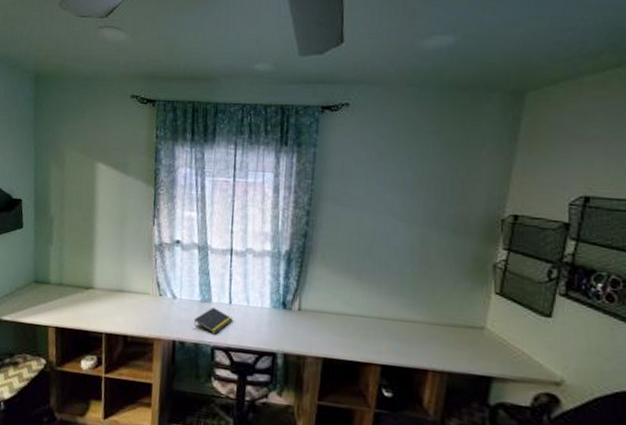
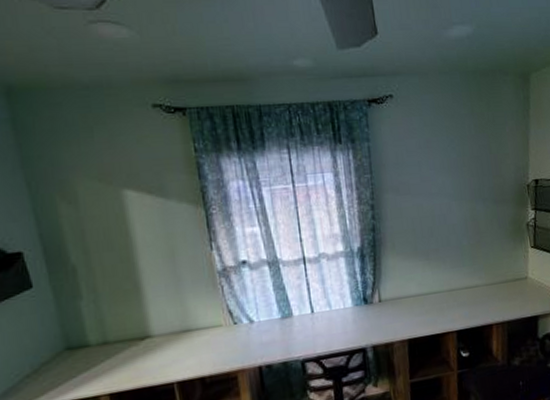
notepad: present [193,307,232,335] -> none [277,321,318,348]

